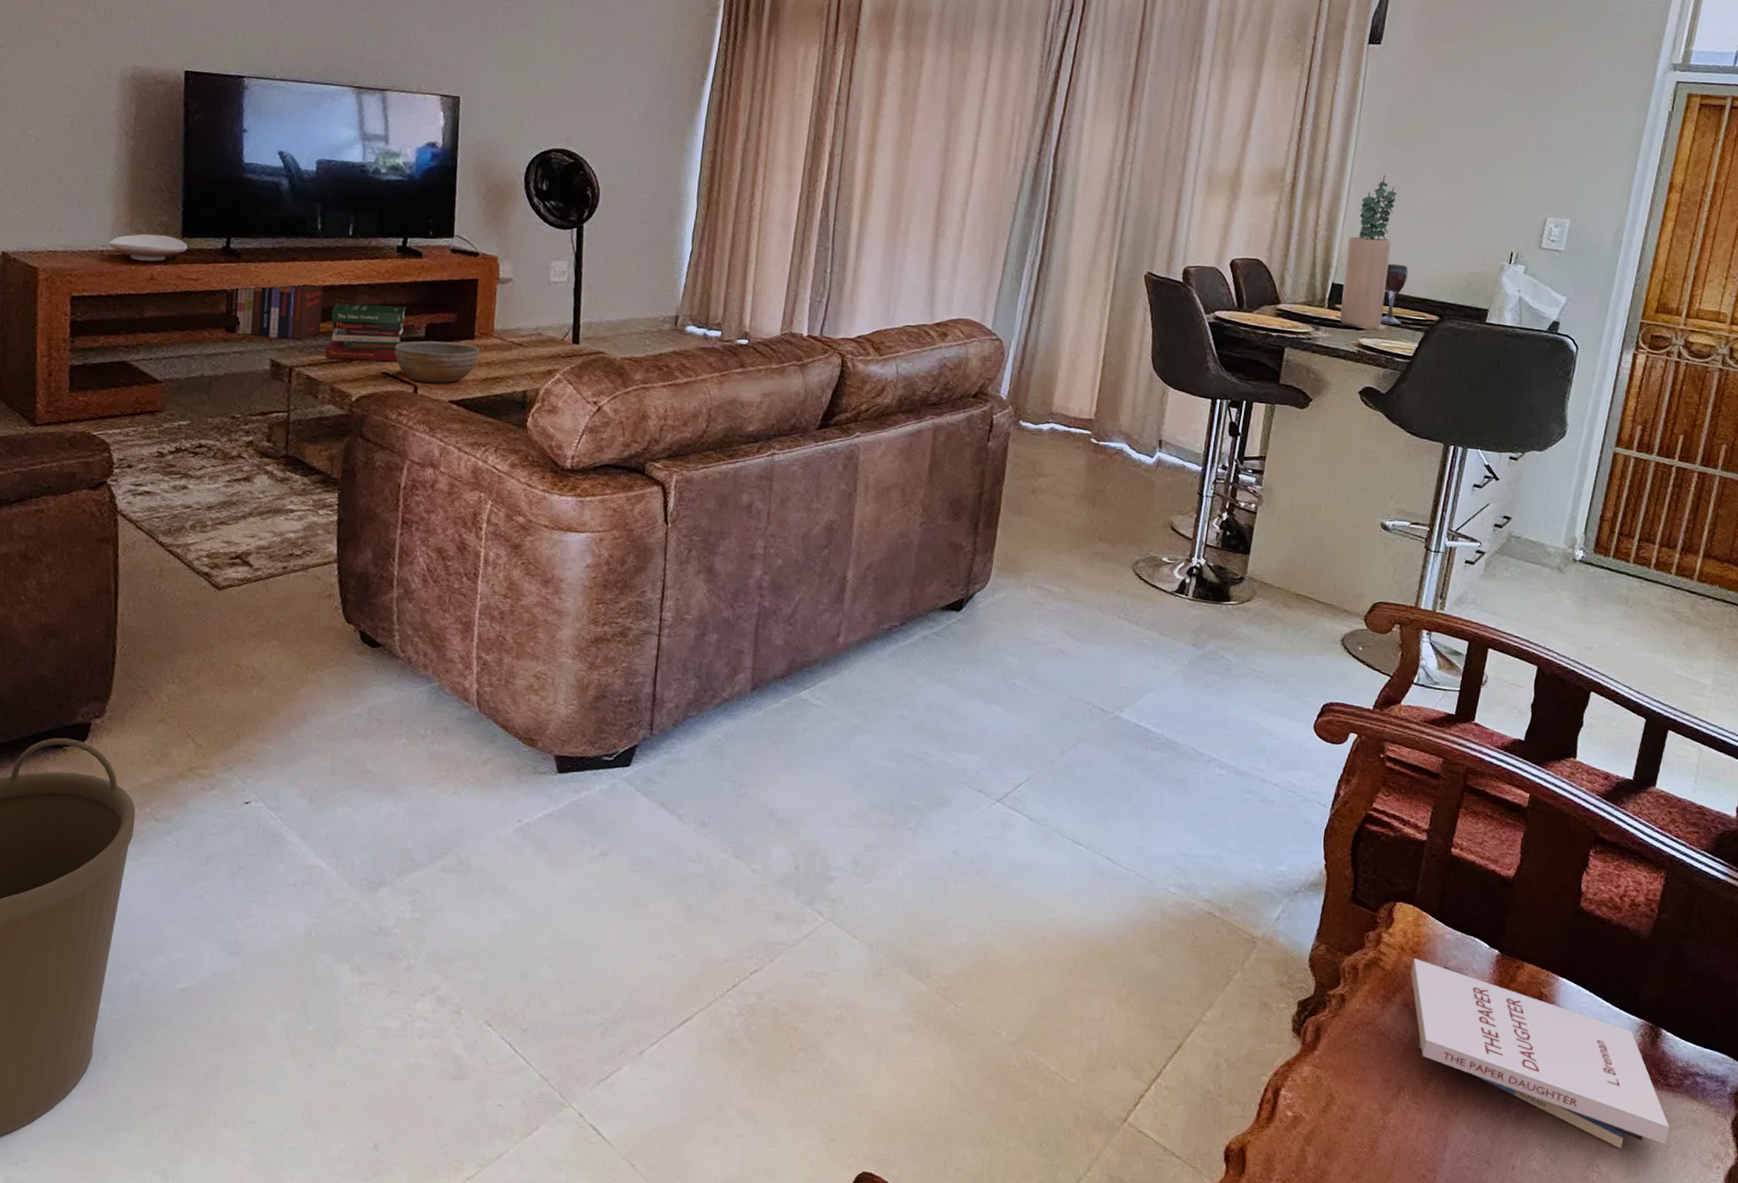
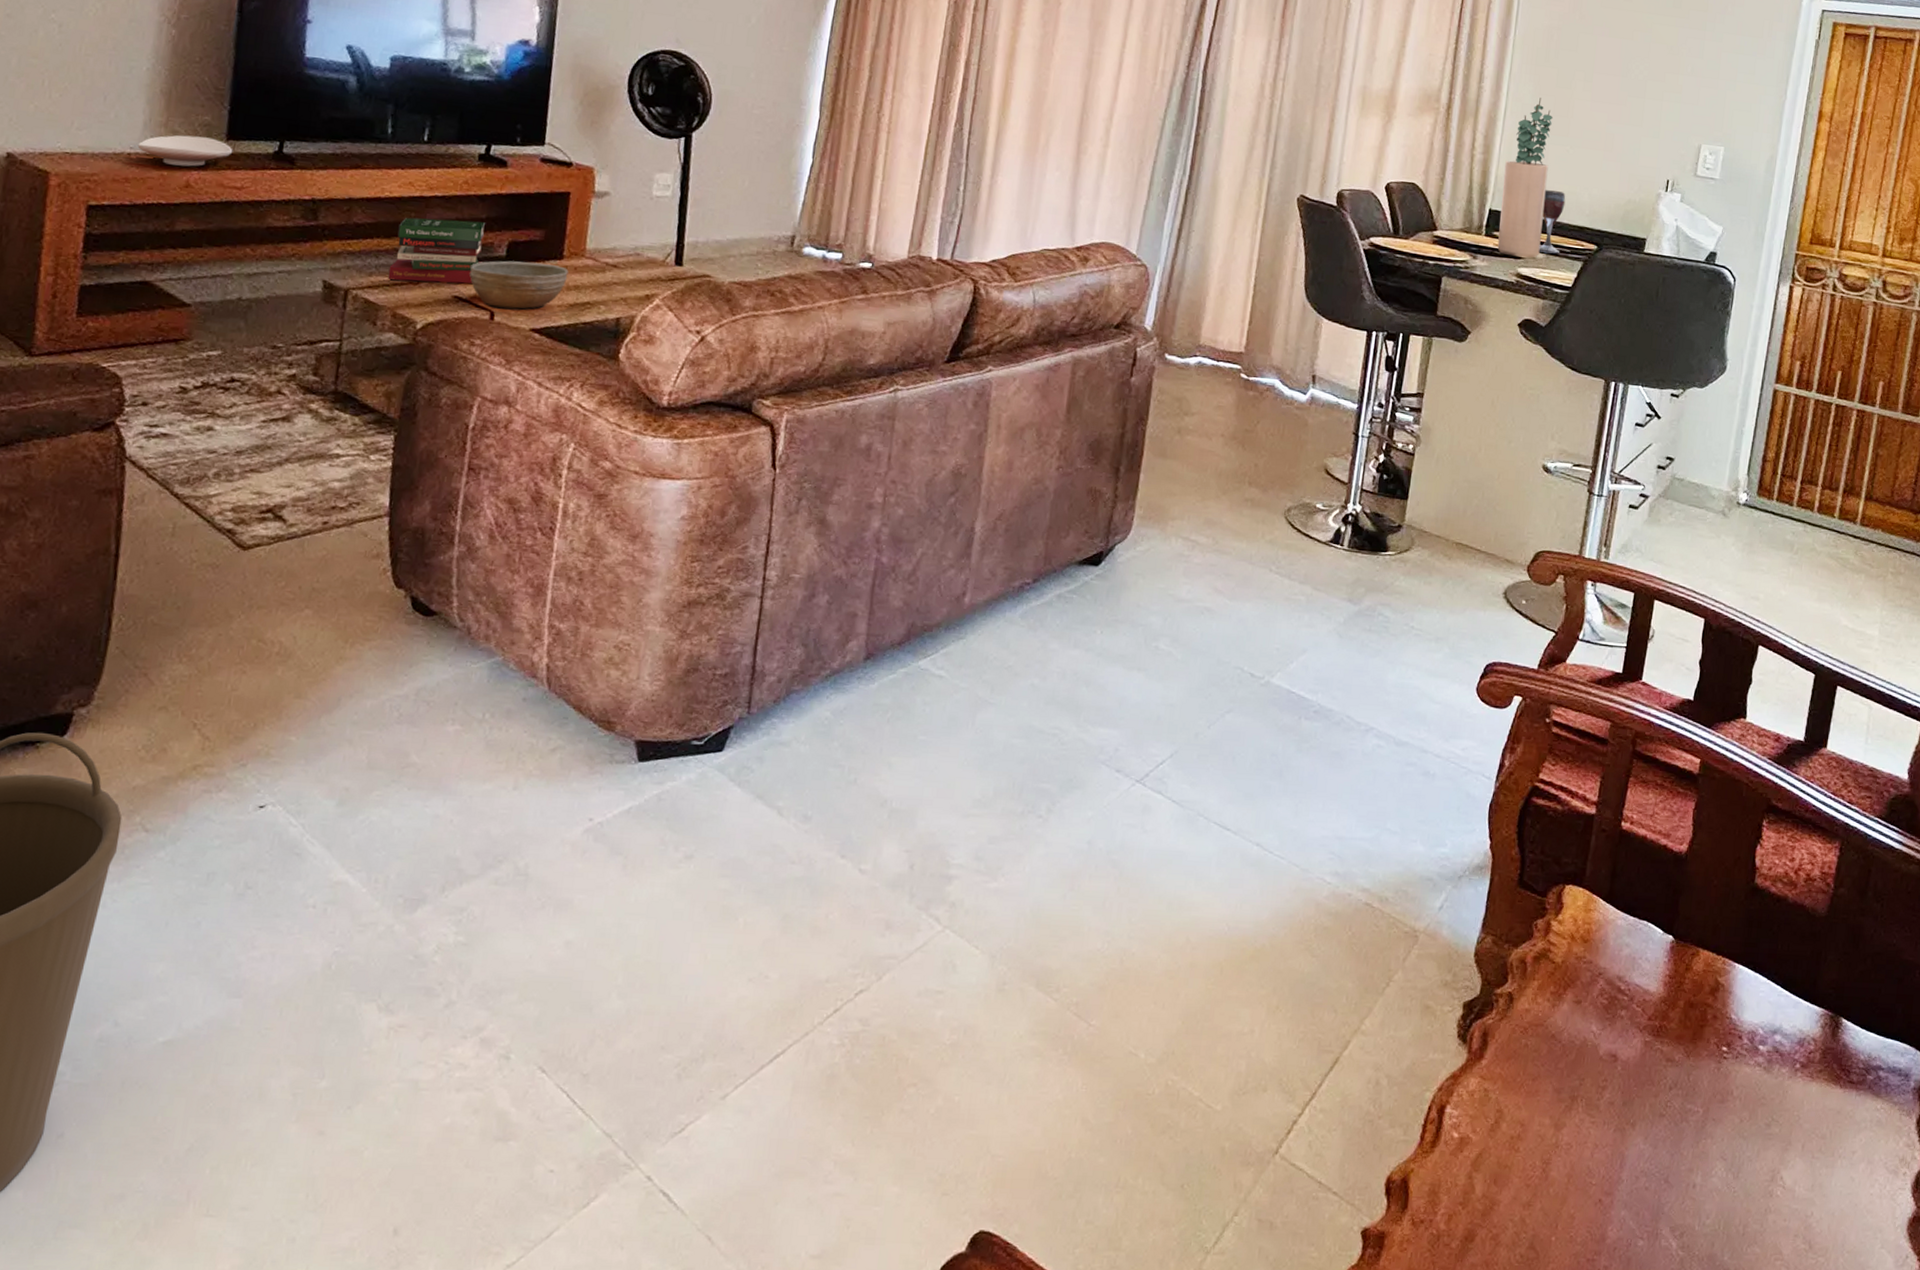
books: present [224,284,323,341] -> none [269,195,390,260]
books: present [1411,958,1670,1149] -> none [1582,948,1854,1158]

